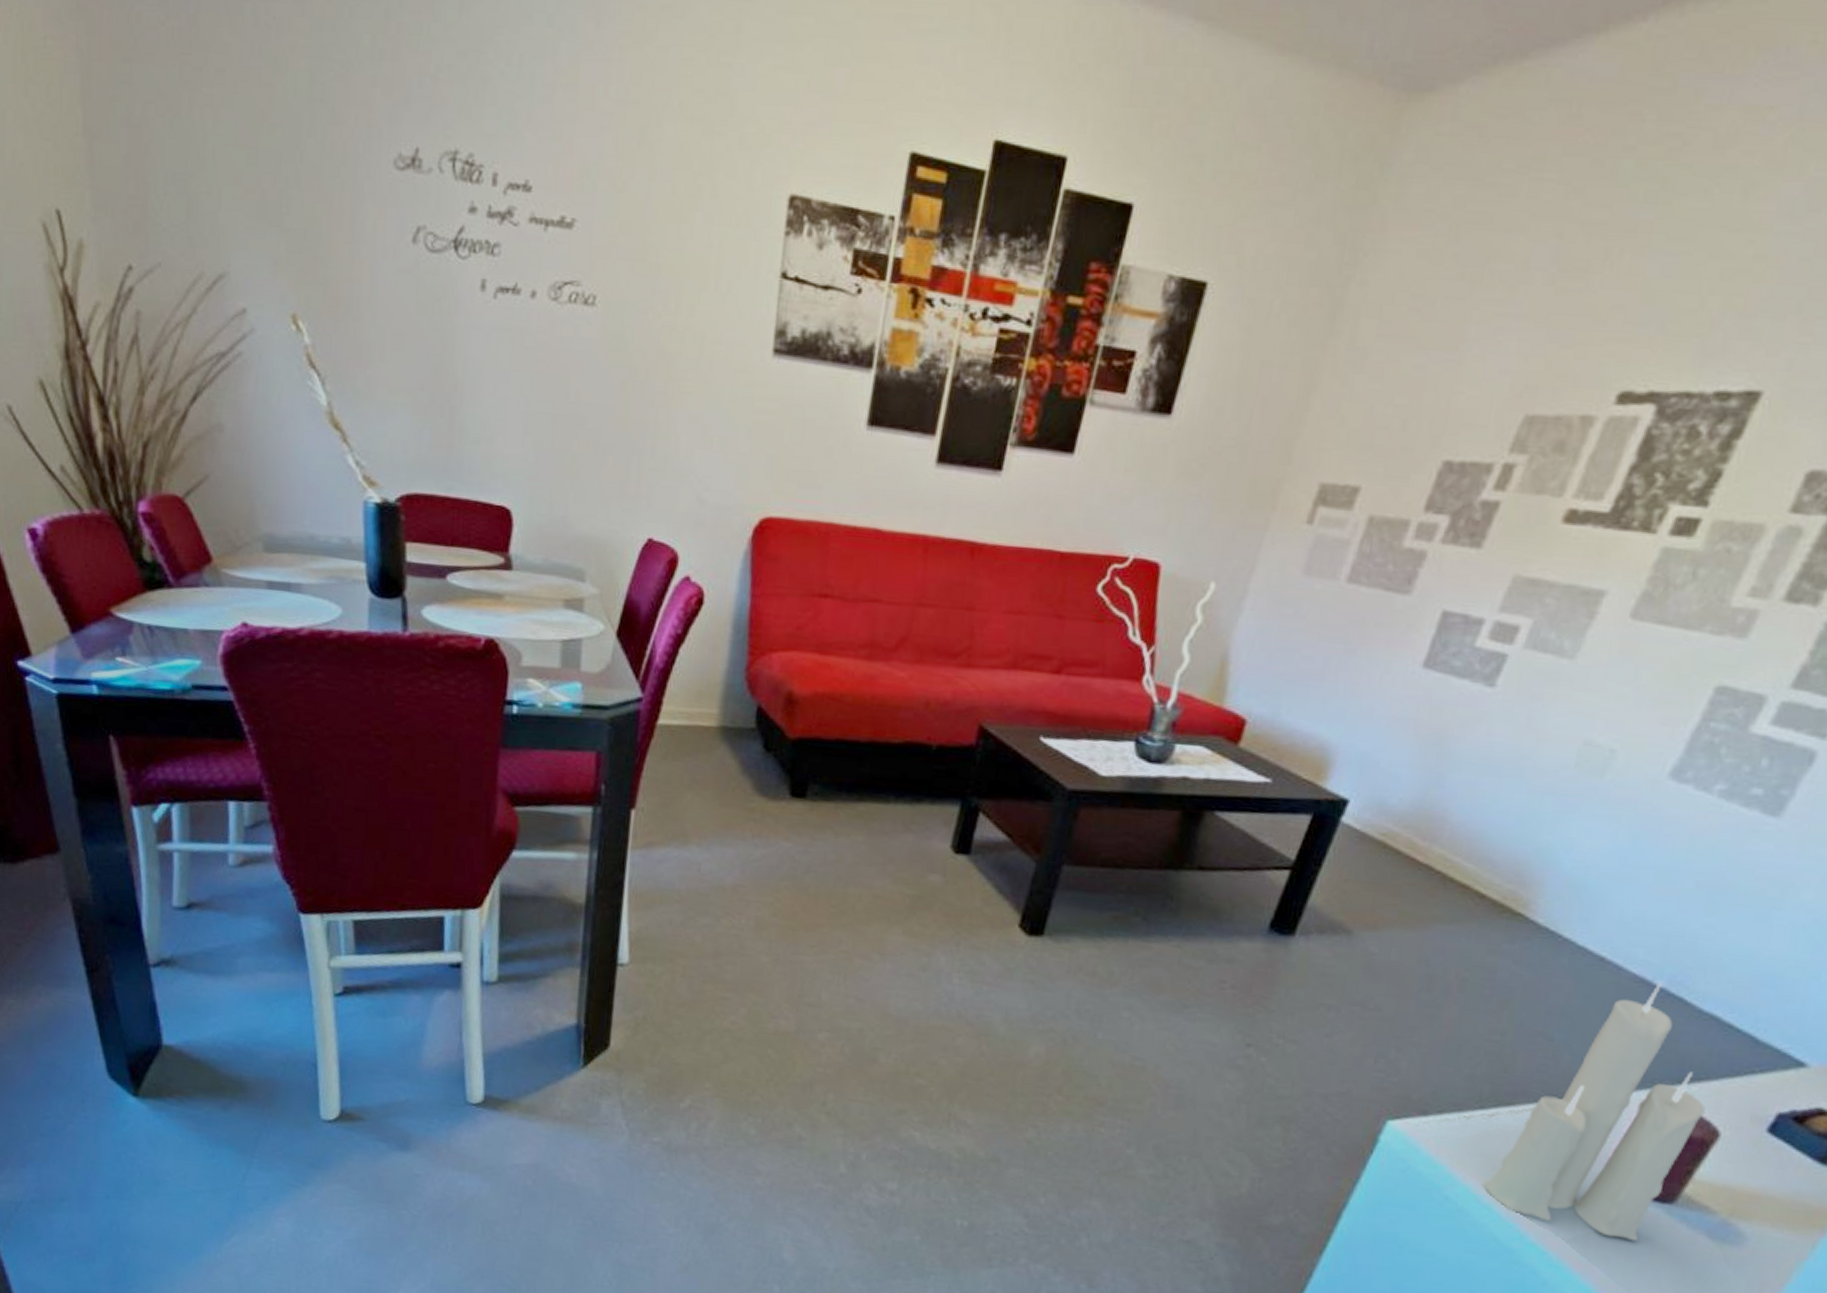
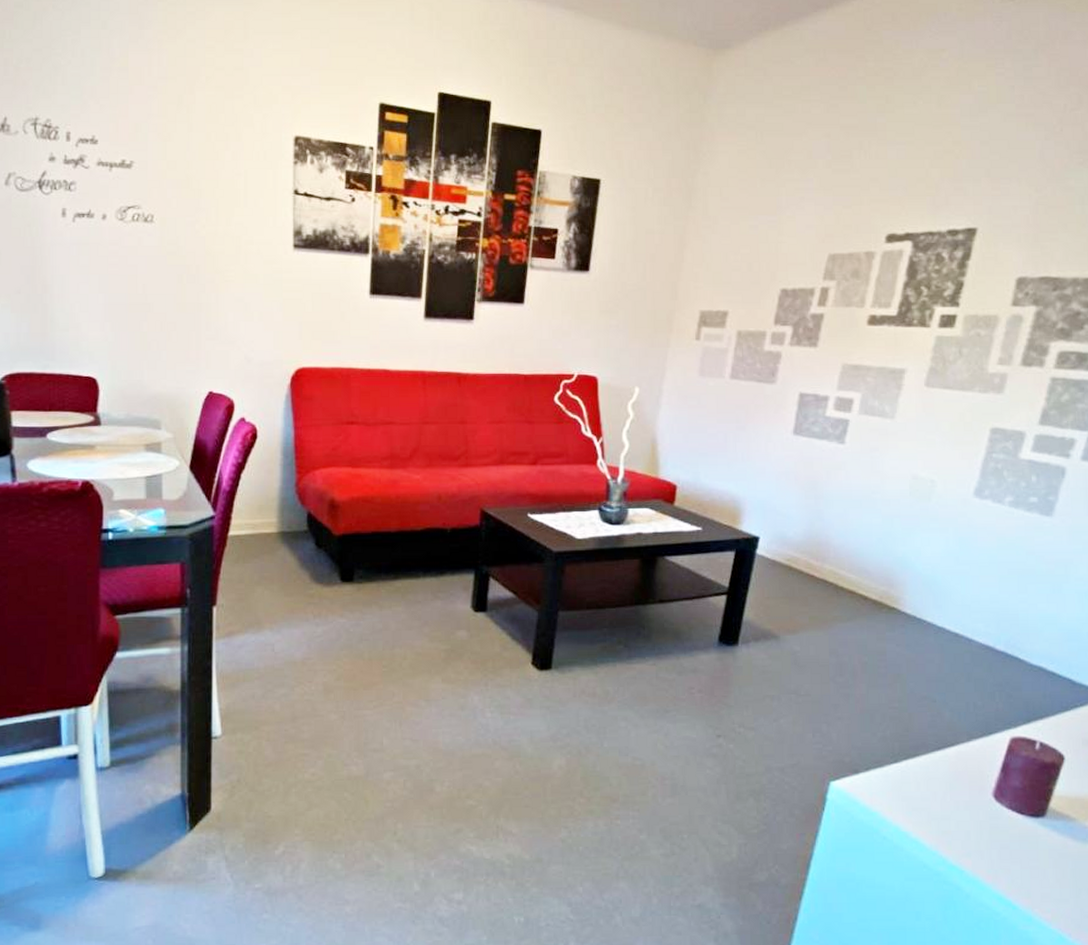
candle: present [1483,981,1706,1242] -> none [908,647,1051,852]

